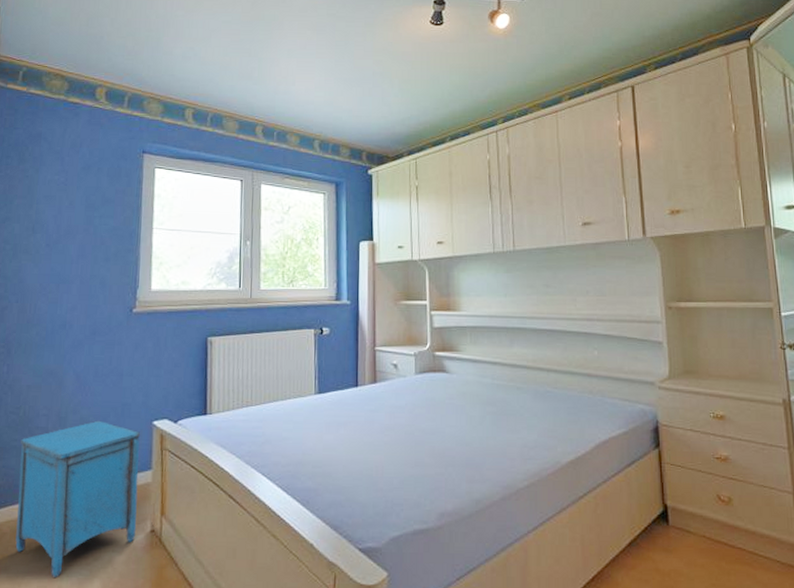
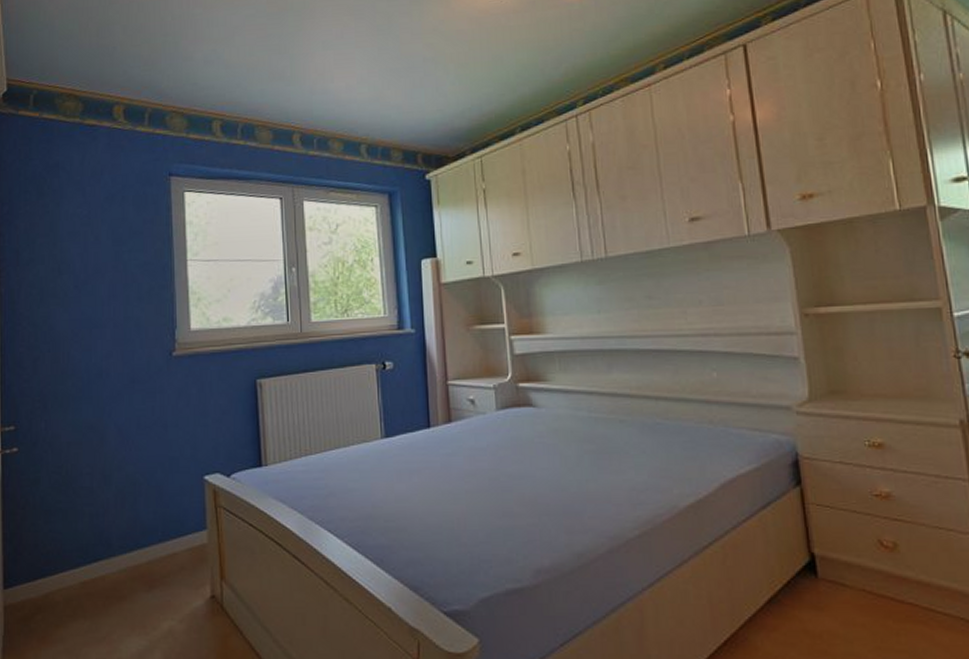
nightstand: present [15,420,141,579] -> none [66,477,196,650]

